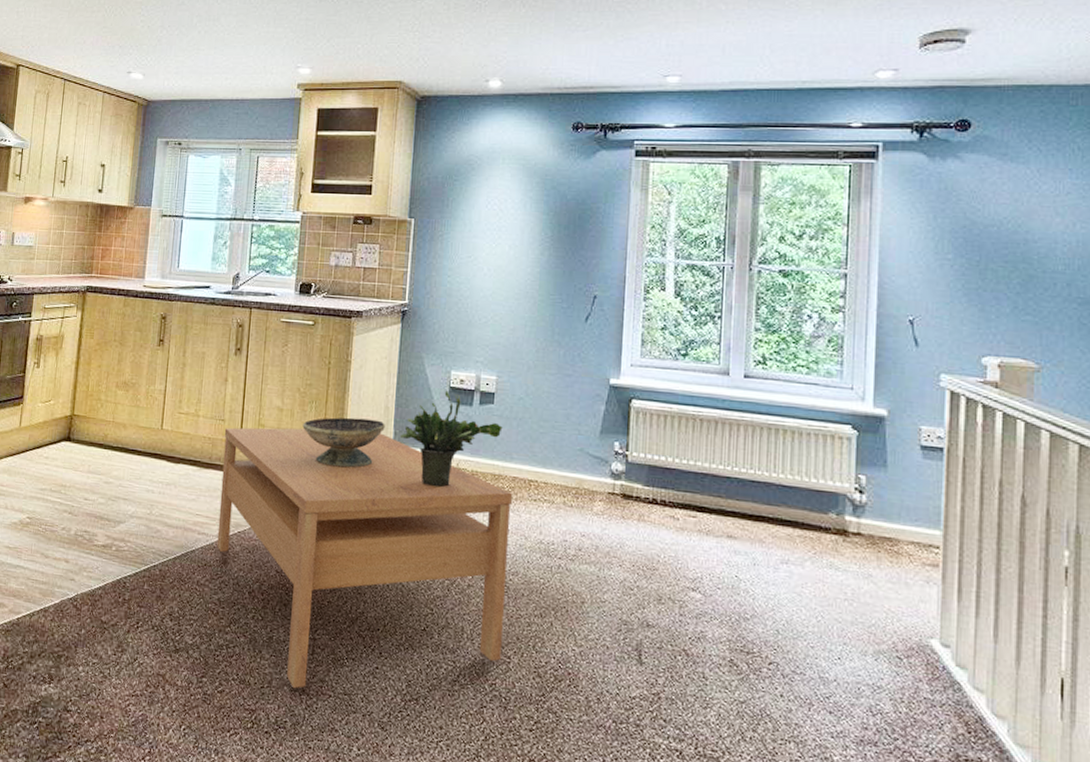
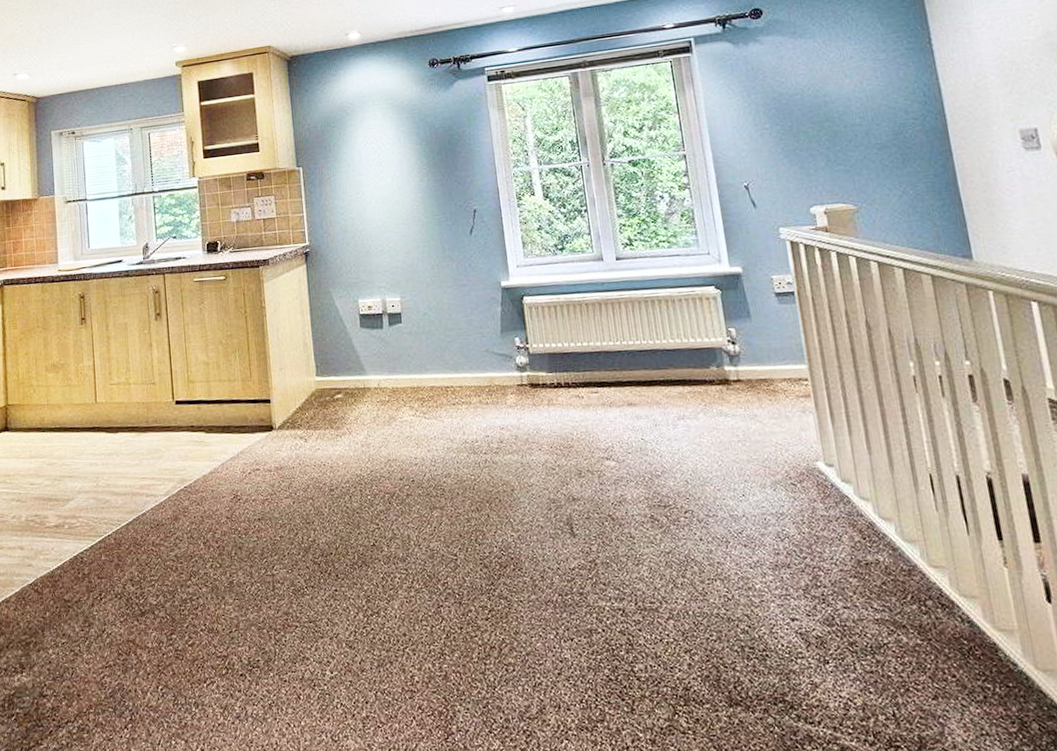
coffee table: present [216,427,512,689] -> none [156,368,448,627]
decorative bowl: present [302,417,385,468] -> none [230,357,307,409]
potted plant: present [399,390,503,488] -> none [321,318,414,410]

